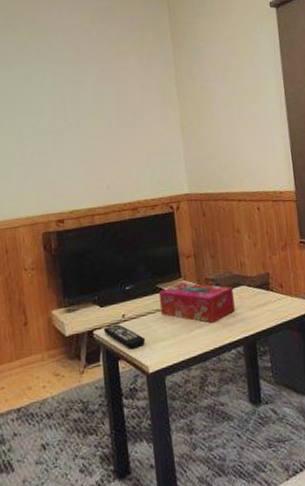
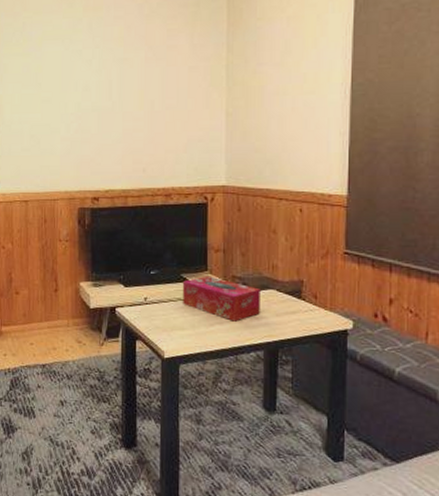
remote control: present [103,324,146,349] -> none [125,305,165,332]

